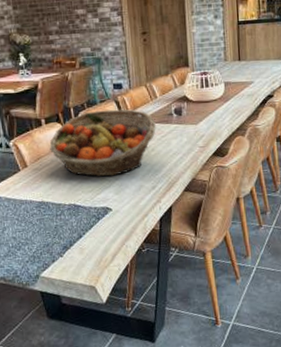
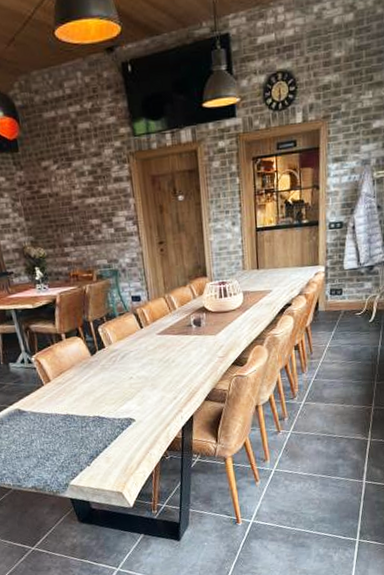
fruit basket: present [49,109,156,177] -> none [71,321,176,389]

